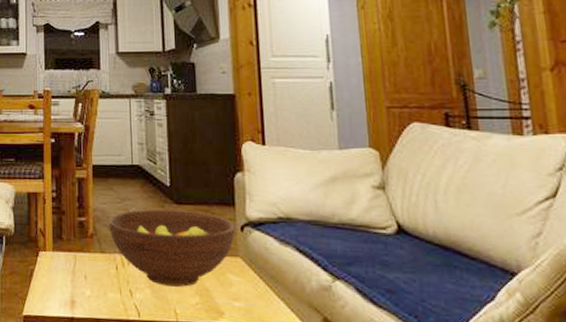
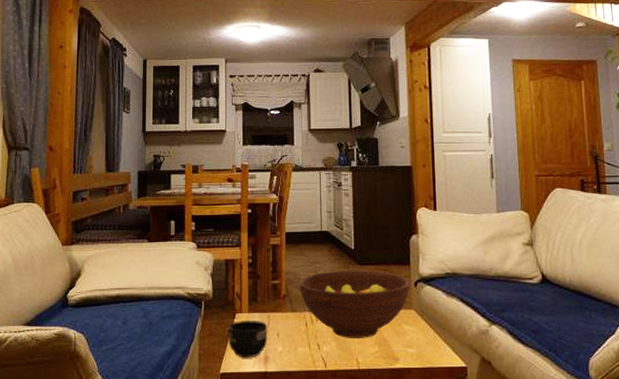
mug: none [30,259,74,301] -> present [227,320,268,358]

